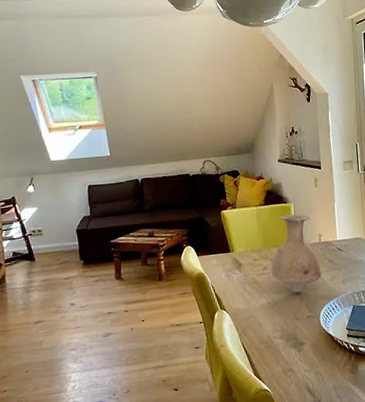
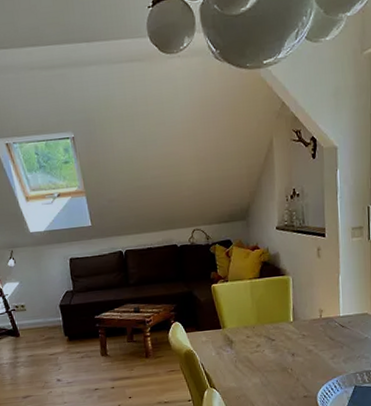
vase: present [271,214,322,293] -> none [265,287,322,372]

